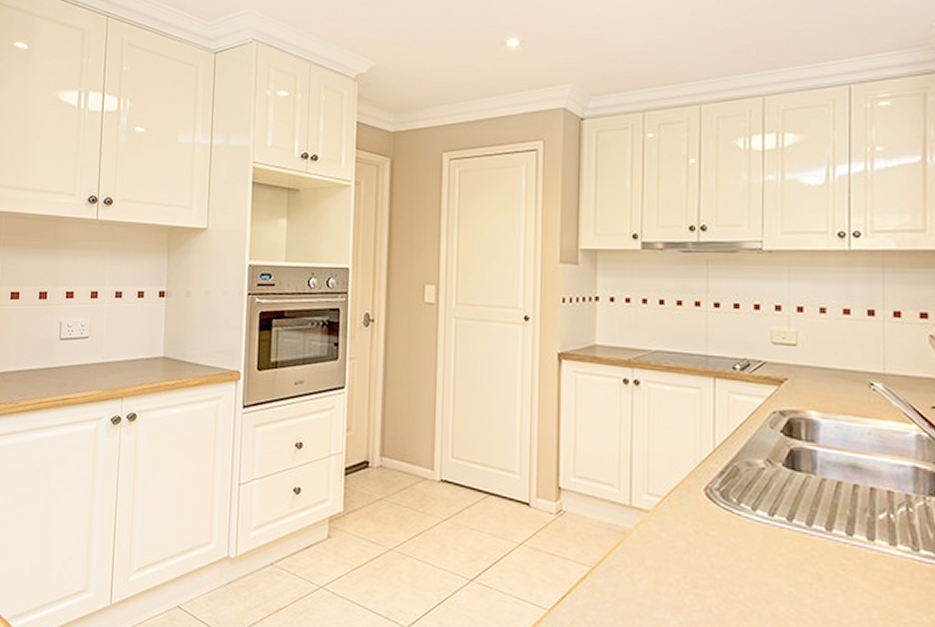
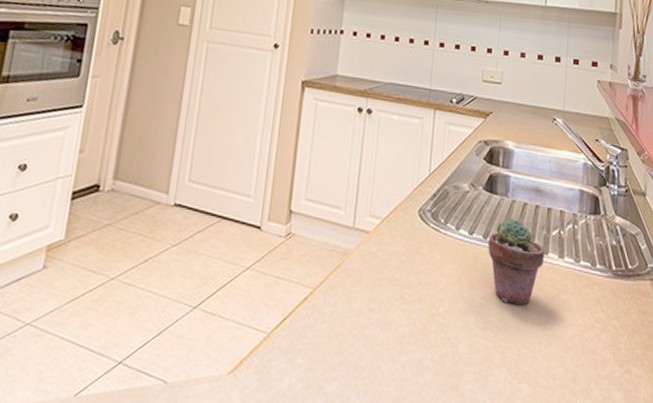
potted succulent: none [794,498,871,597] -> present [488,218,545,305]

